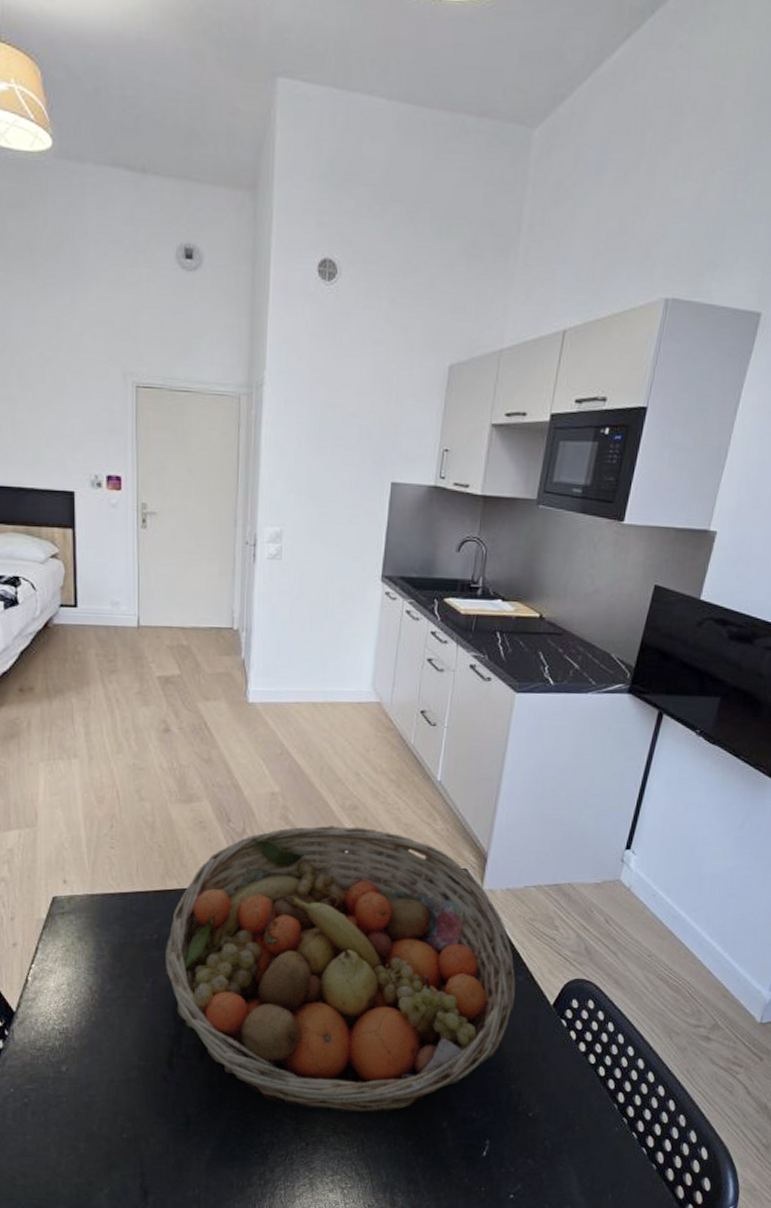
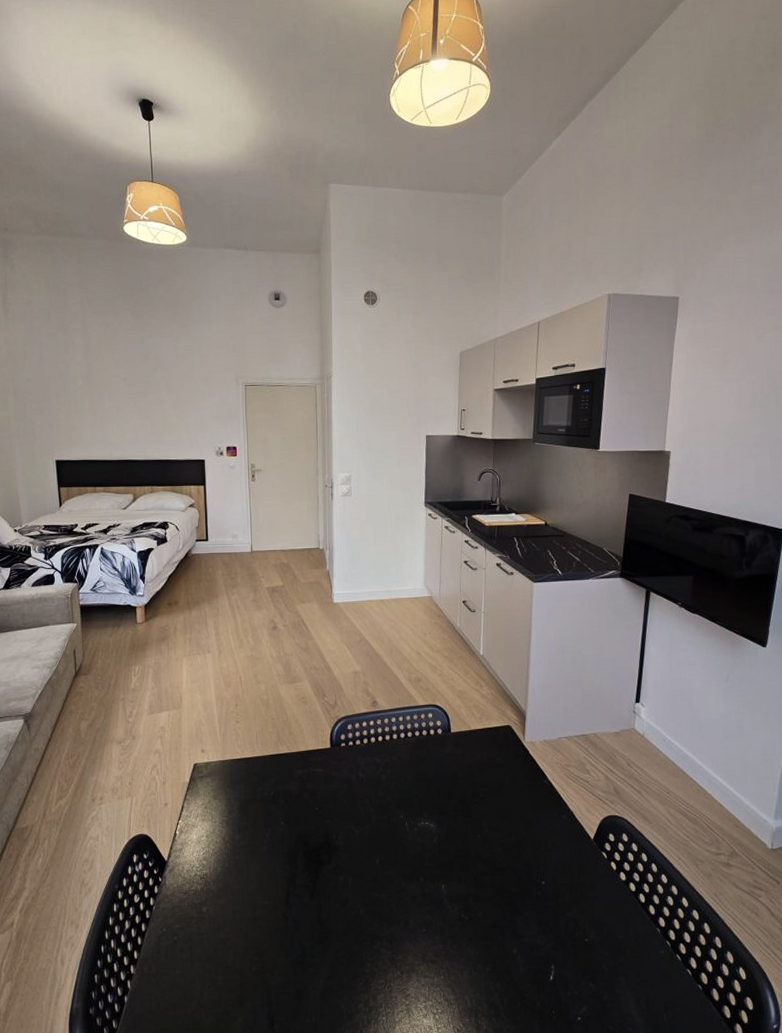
fruit basket: present [164,826,516,1114] -> none [280,695,562,943]

